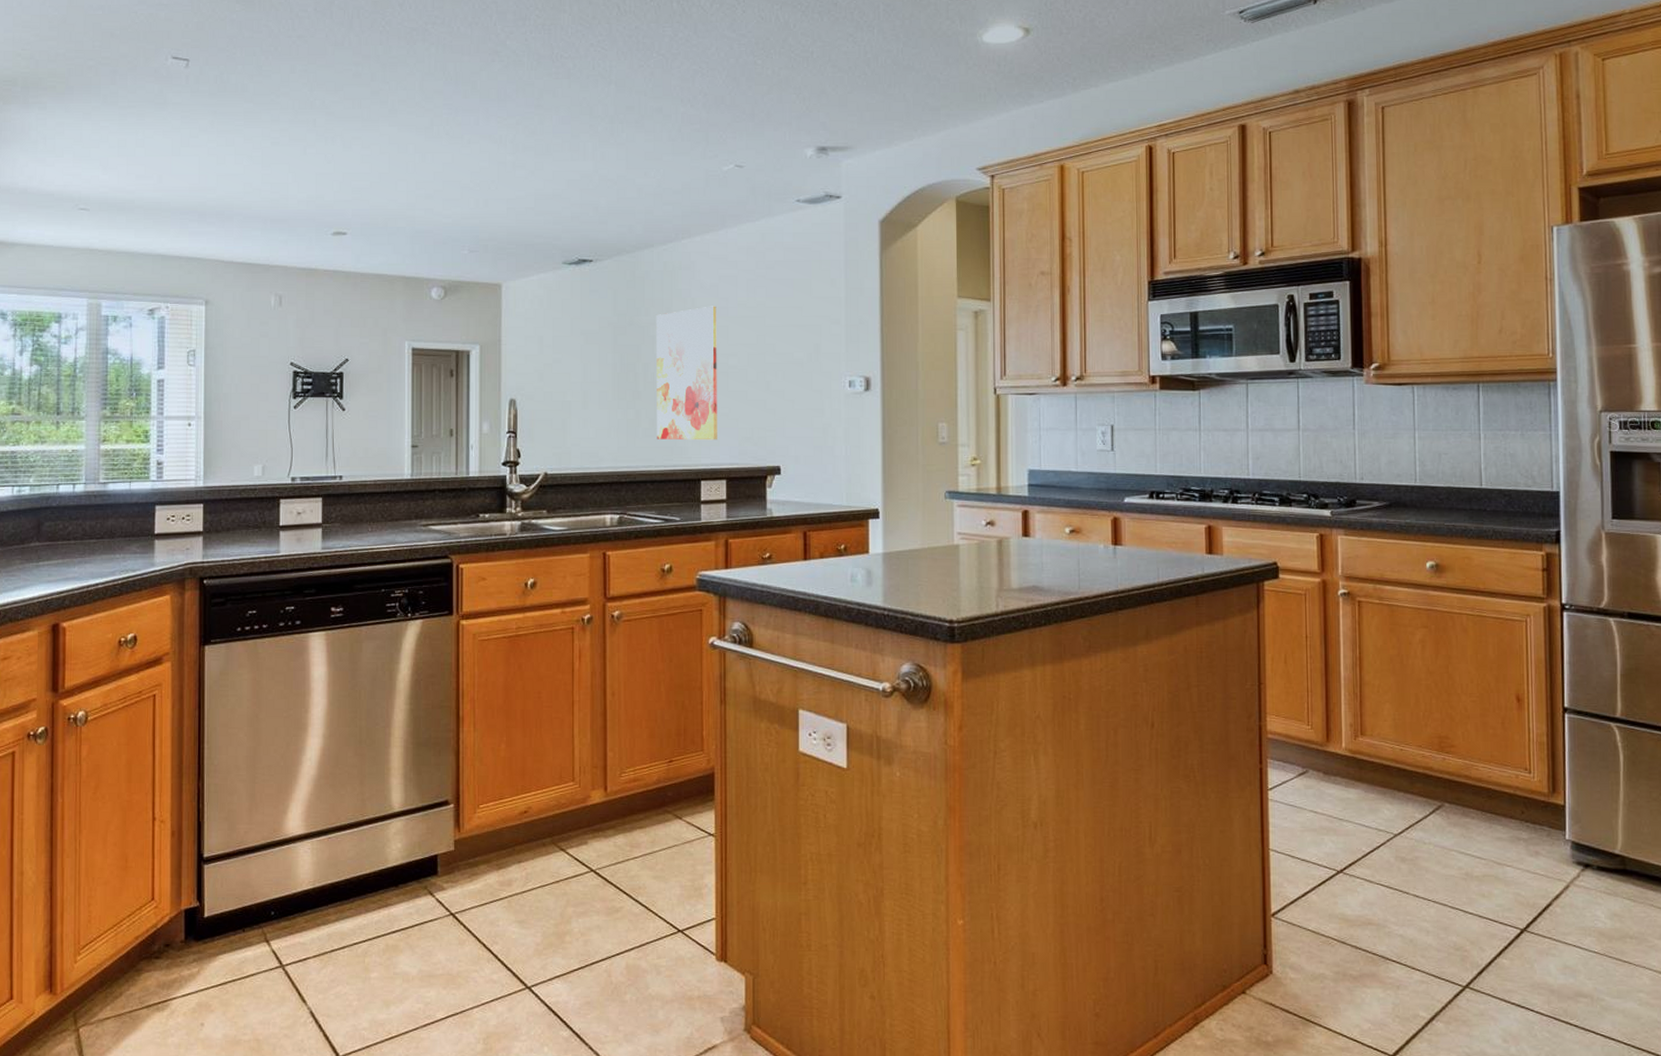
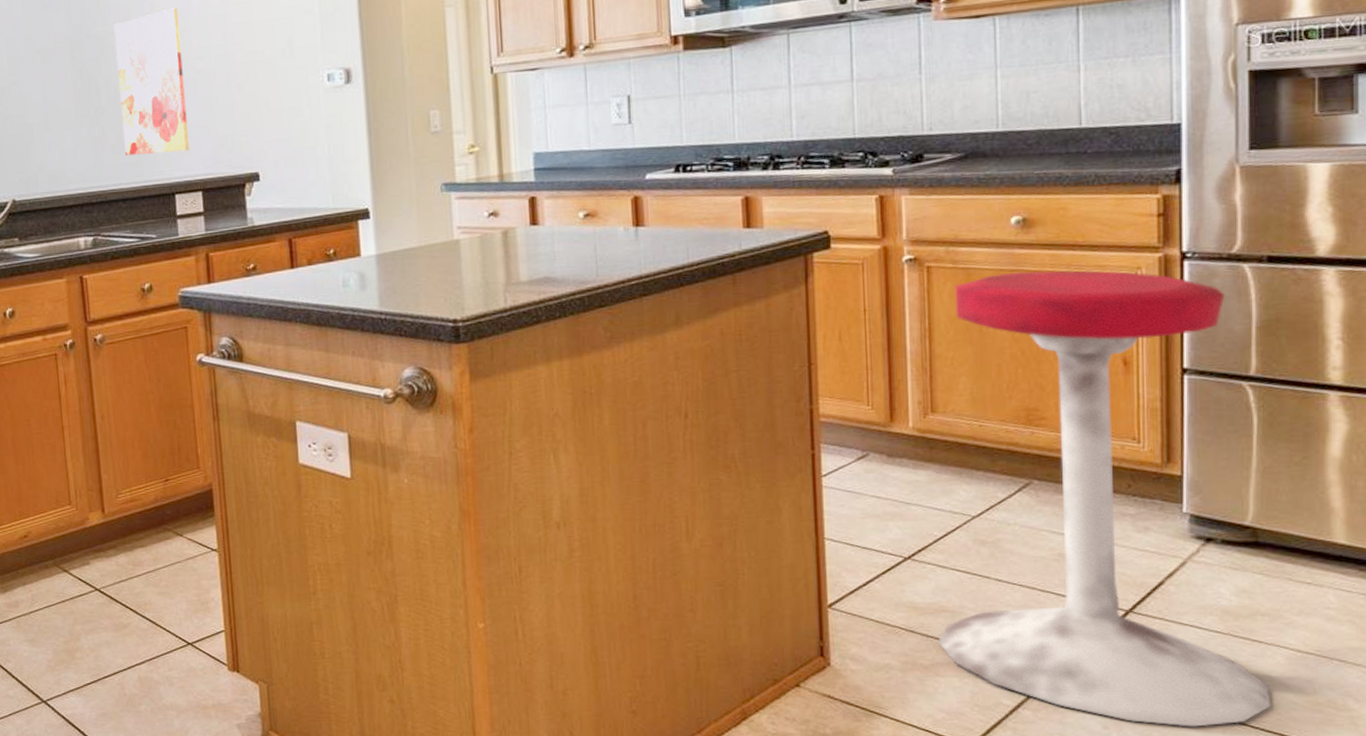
stool: none [1365,611,1639,1043] -> present [938,269,1270,727]

